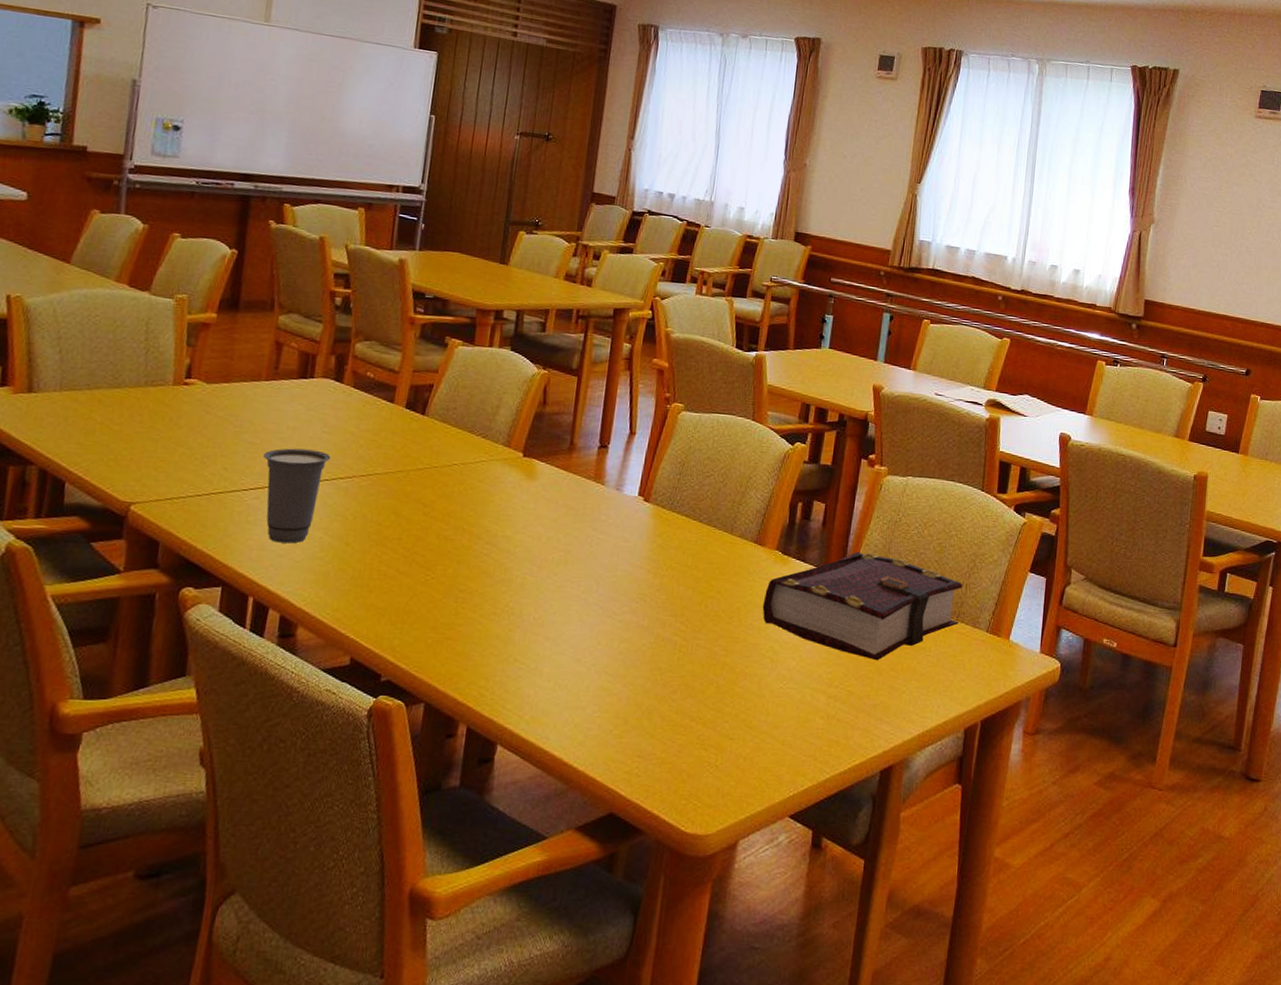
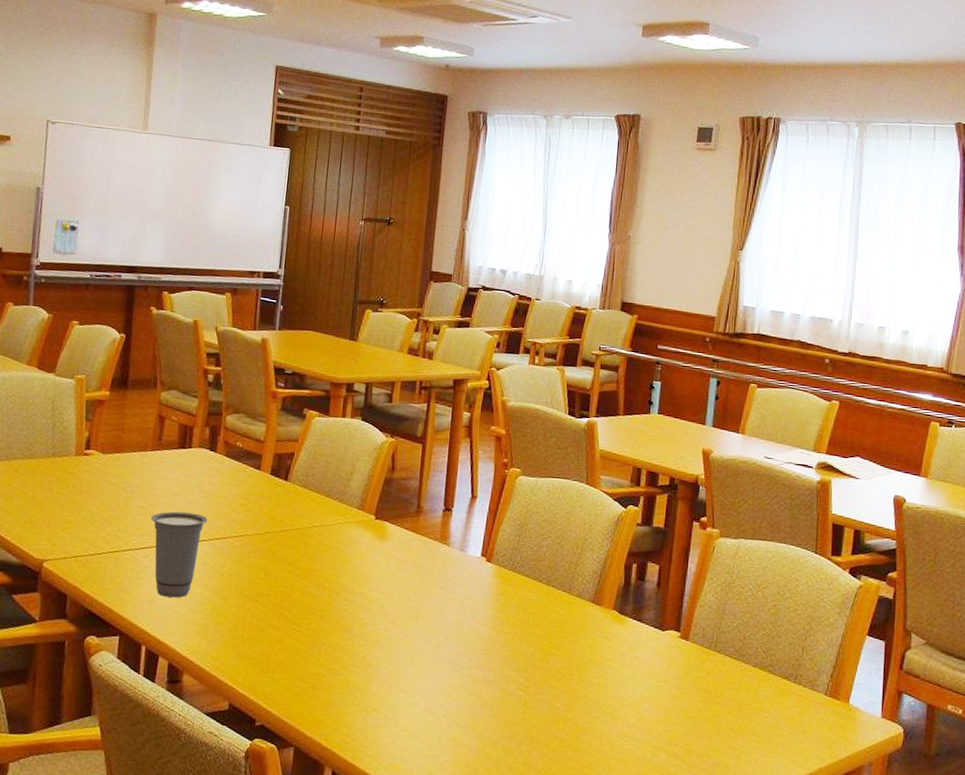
book: present [762,551,963,661] -> none [601,612,800,721]

